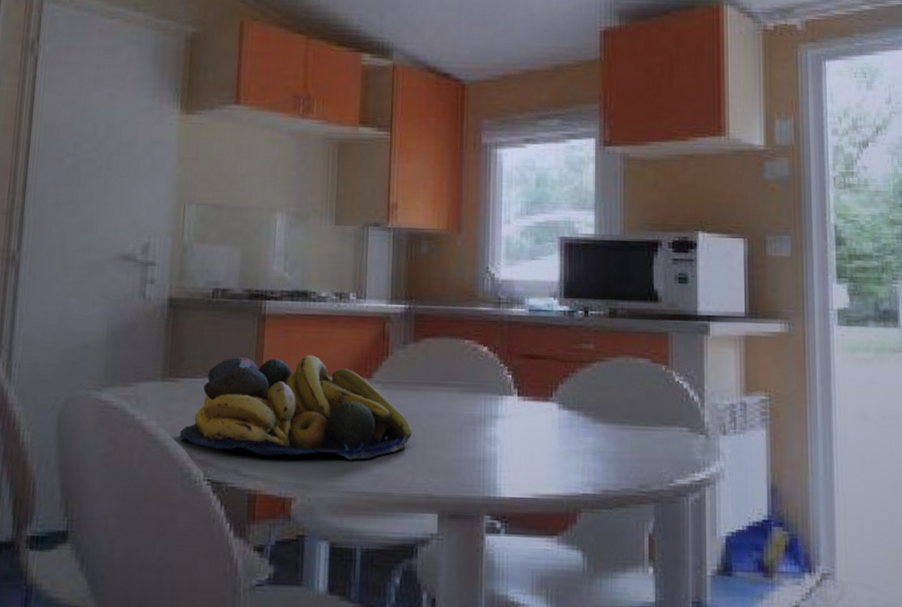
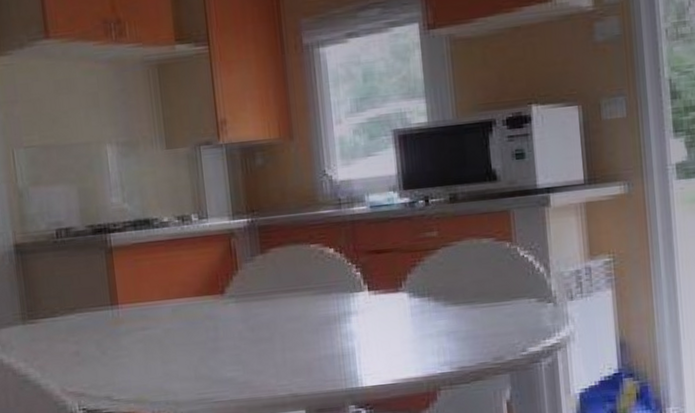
fruit bowl: present [179,354,411,460] -> none [48,279,270,380]

